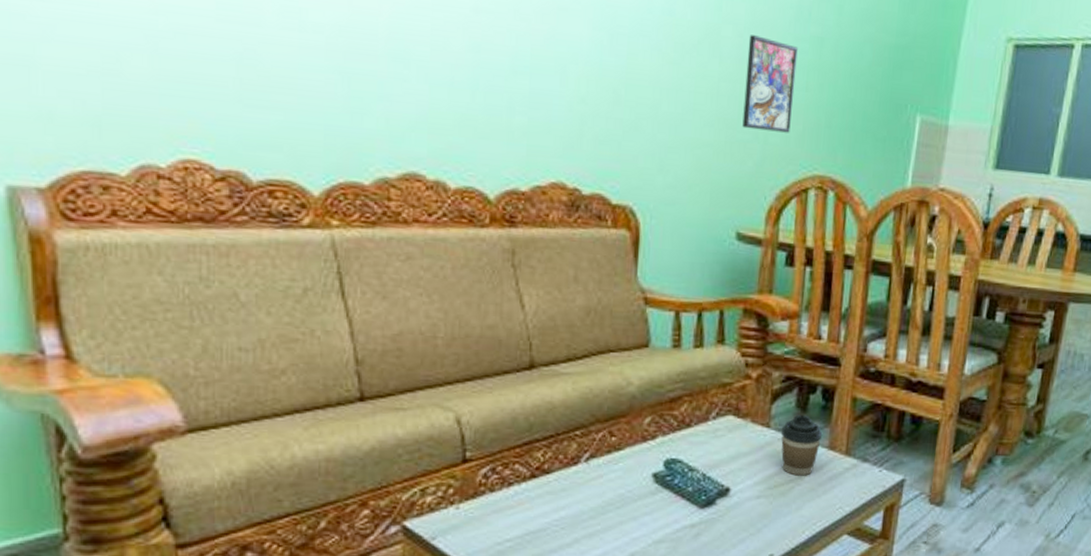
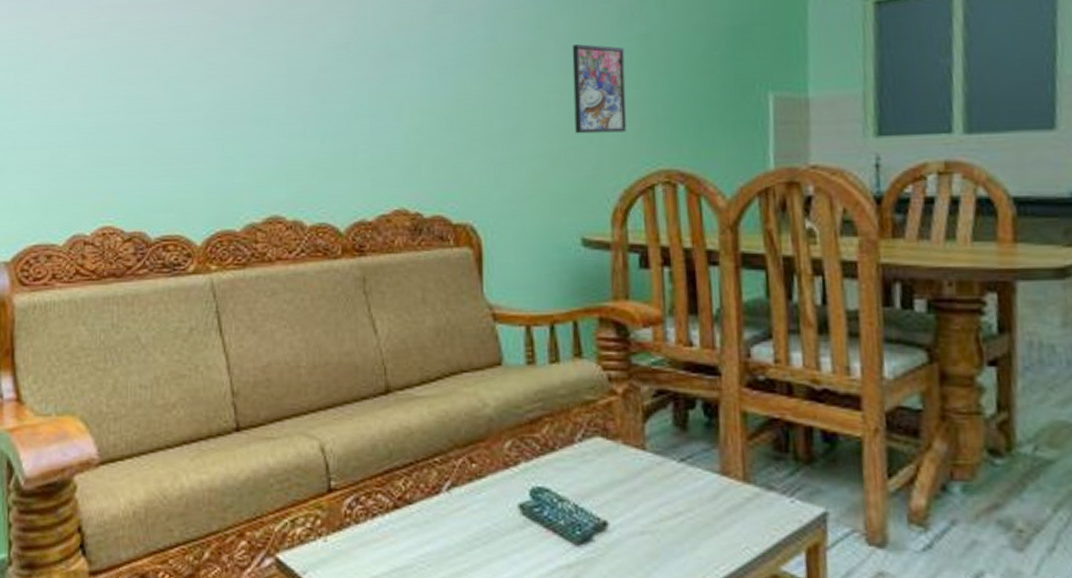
coffee cup: present [781,414,823,476] -> none [659,434,711,508]

